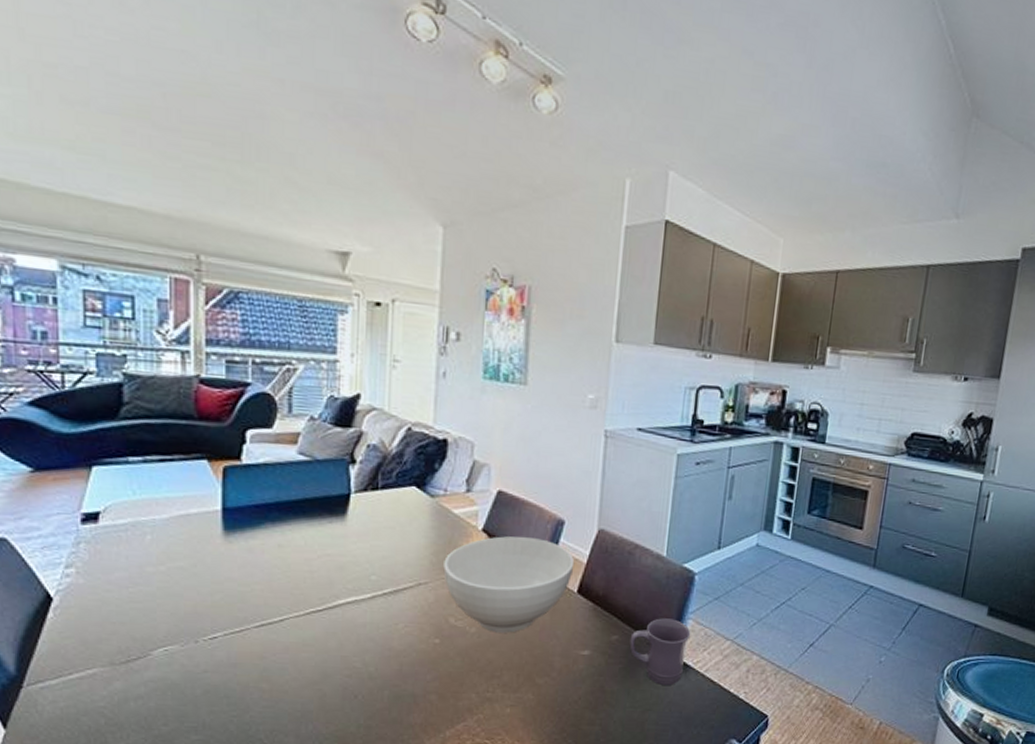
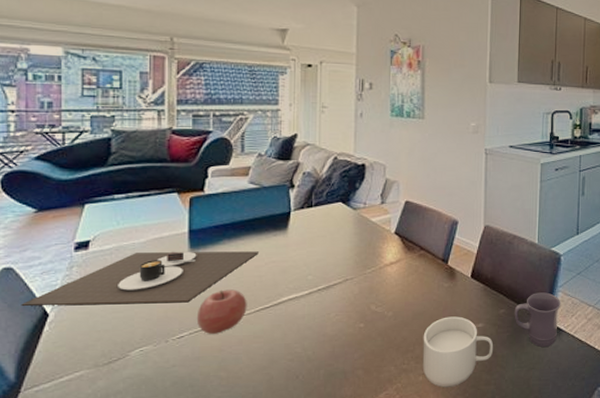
place setting: none [18,531,311,597] -> present [21,251,260,307]
fruit: none [232,584,295,637] -> present [196,289,247,334]
bowl: present [443,536,575,633] -> none [365,236,468,314]
cup: none [510,639,602,725] -> present [422,316,494,388]

